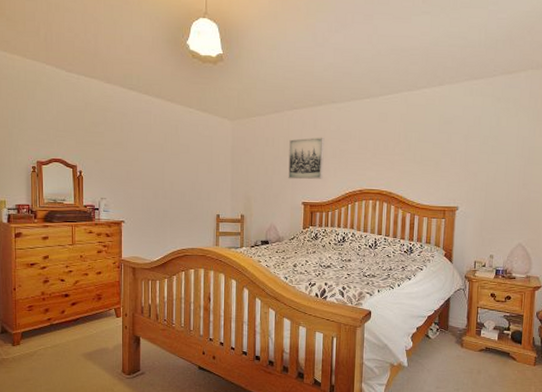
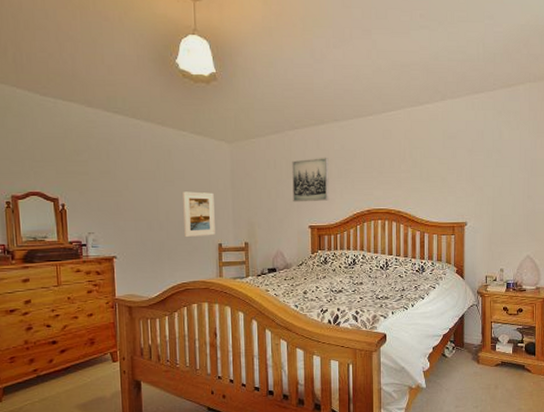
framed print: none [186,164,215,208] -> present [183,191,215,238]

